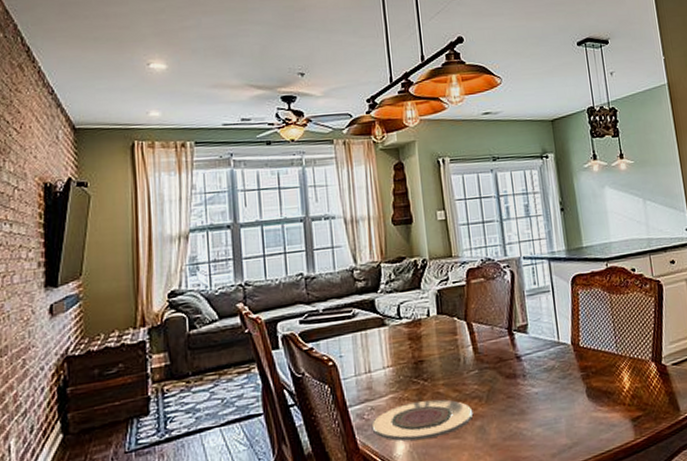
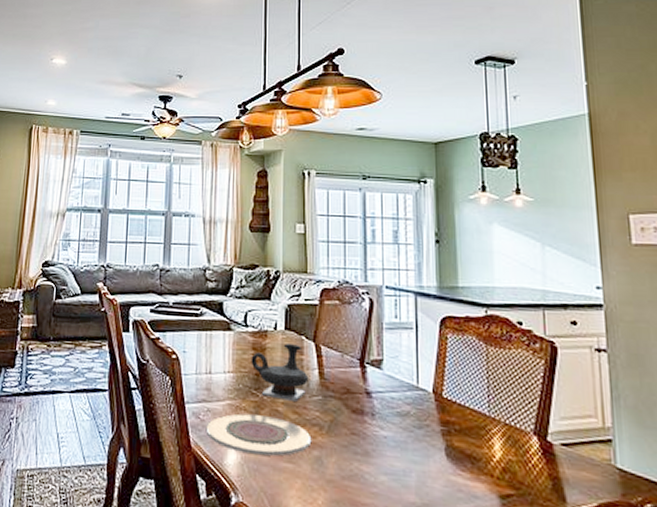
teapot: none [408,326,465,383] -> present [251,344,309,402]

